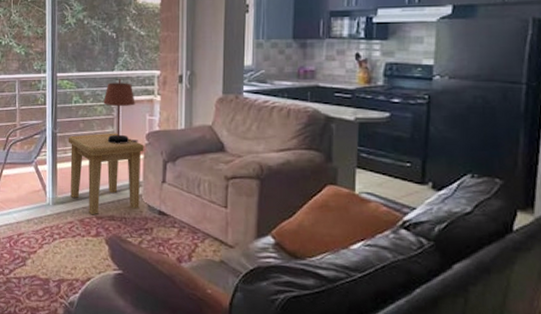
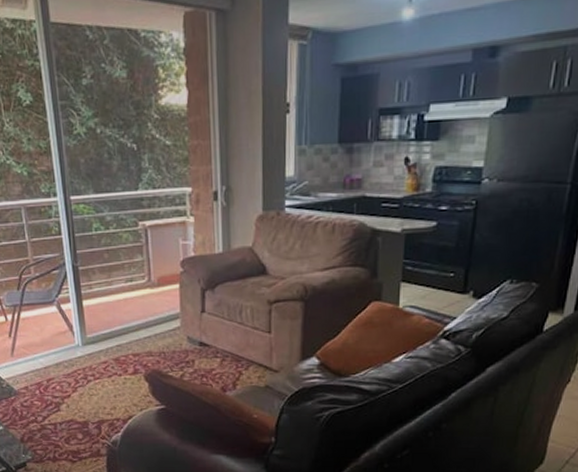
side table: present [69,133,144,215] -> none [93,262,180,353]
table lamp: present [103,79,138,144] -> none [128,199,172,274]

